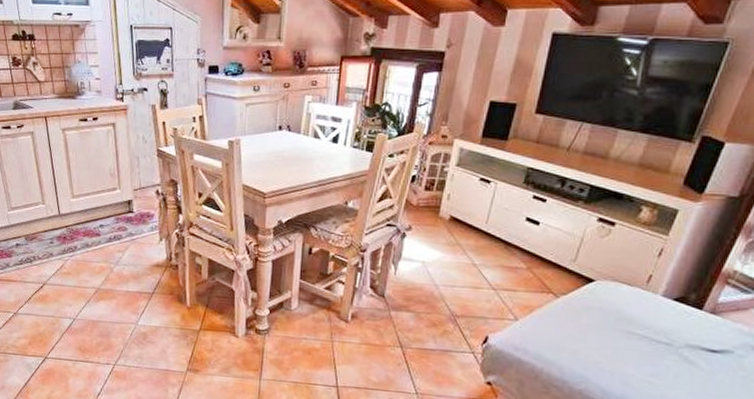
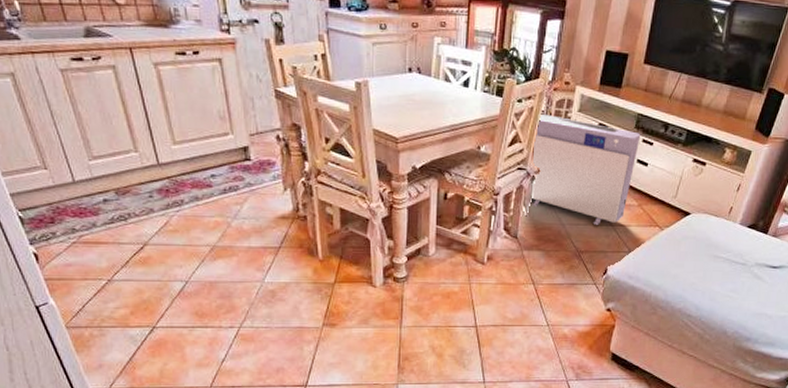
air purifier: none [400,170,531,288] -> present [530,115,641,225]

